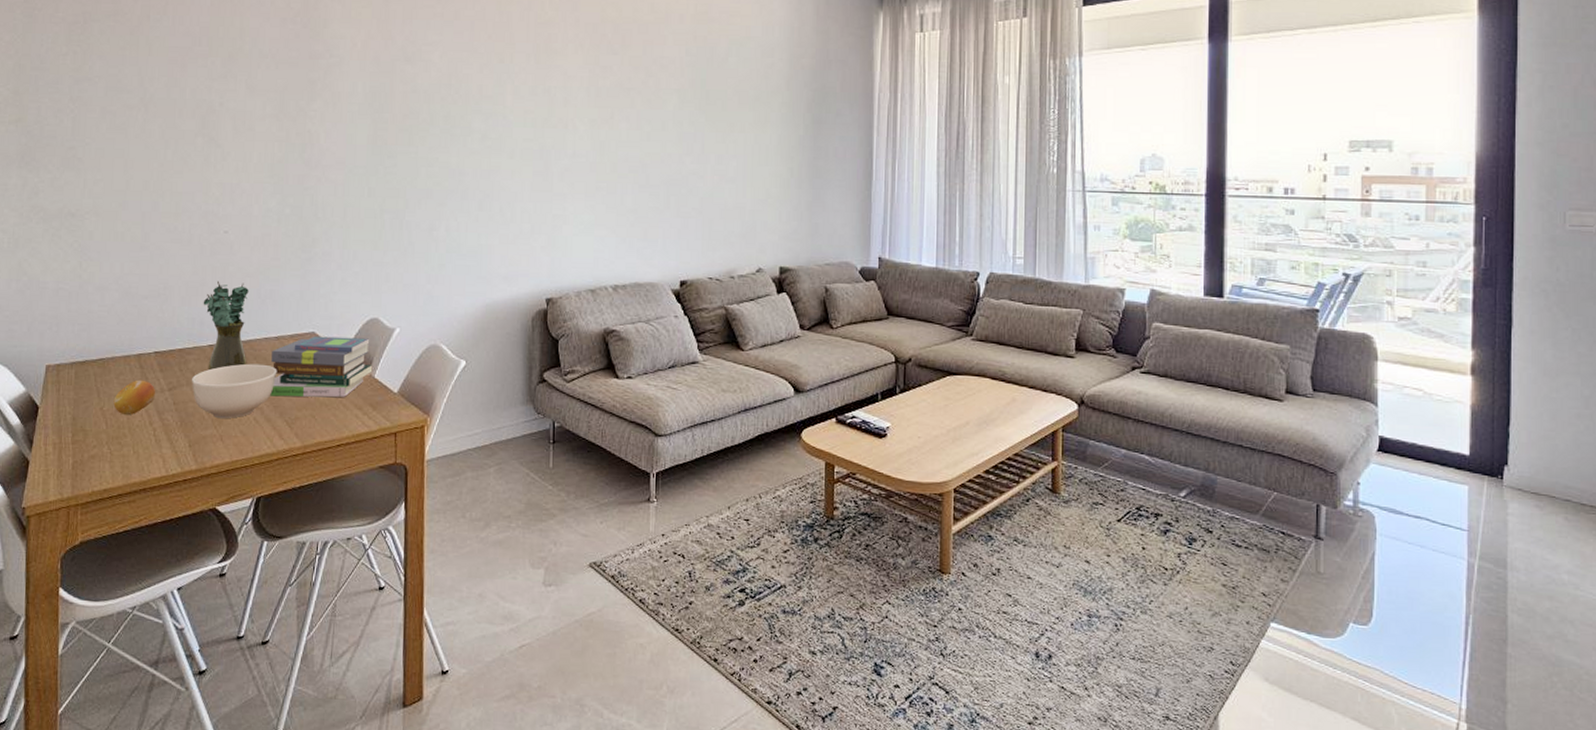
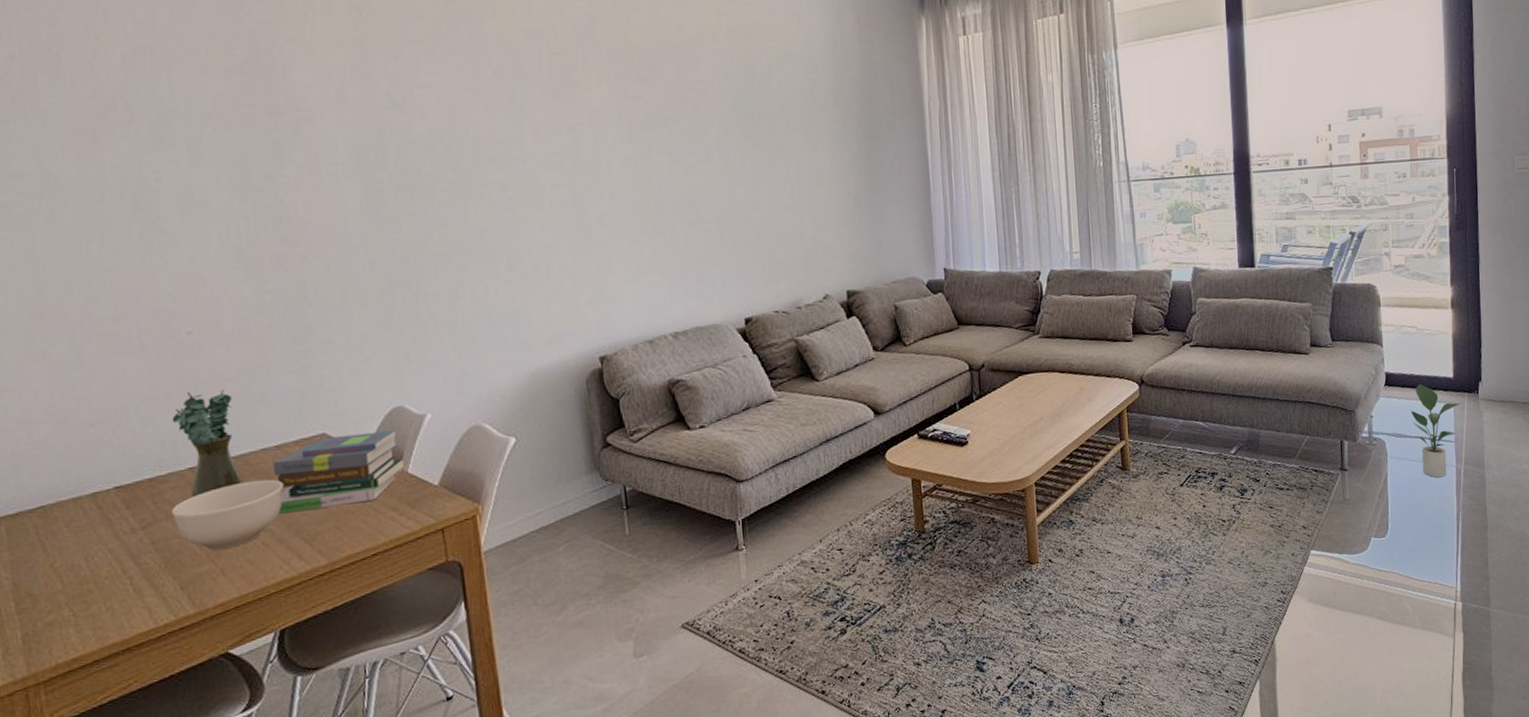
fruit: present [113,379,155,416] -> none [67,522,125,568]
potted plant: none [1410,456,1479,570] -> present [1411,384,1461,478]

